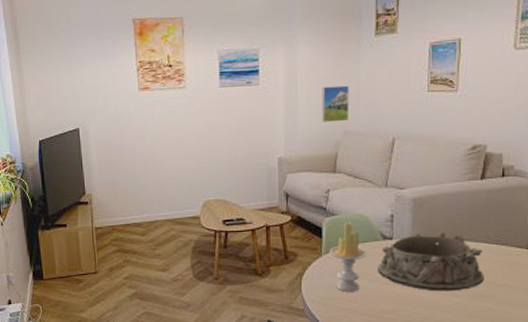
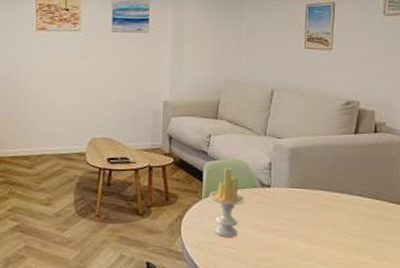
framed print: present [322,85,350,123] -> none [206,37,232,71]
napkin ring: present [377,231,485,291] -> none [255,182,359,243]

